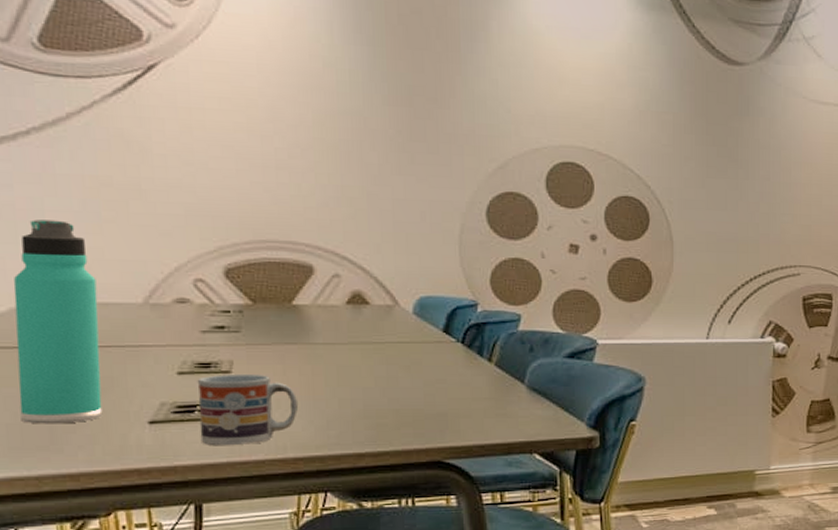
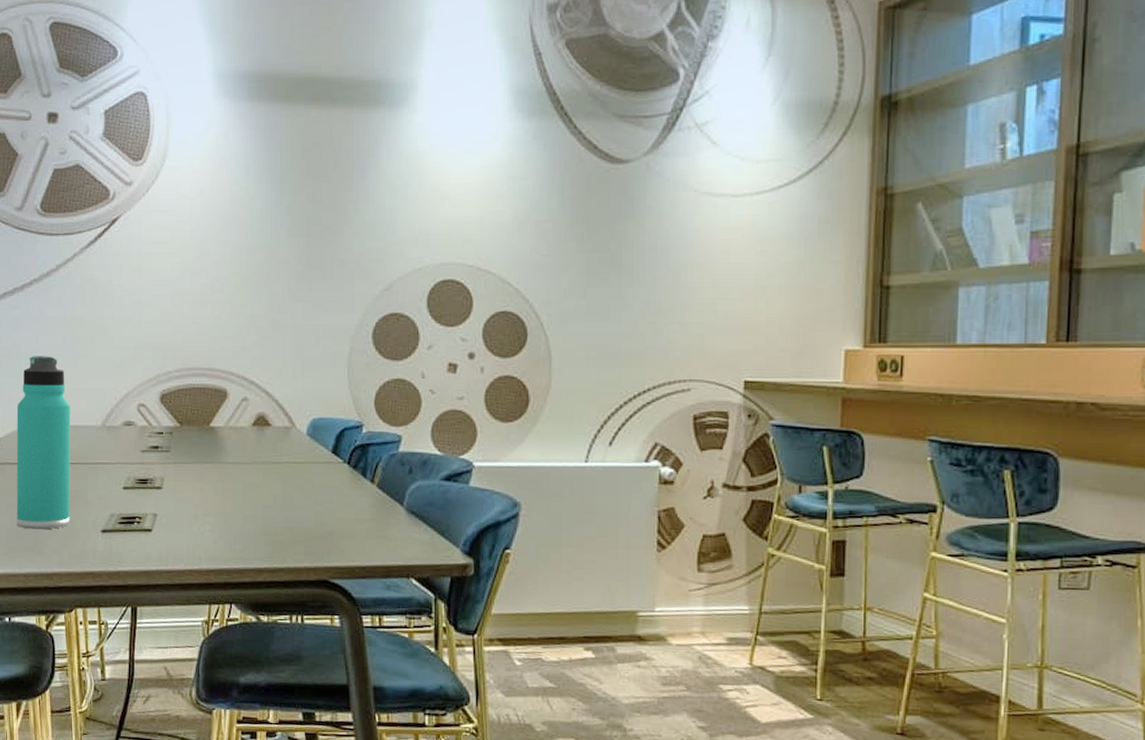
cup: present [197,375,299,446] -> none [137,490,212,556]

